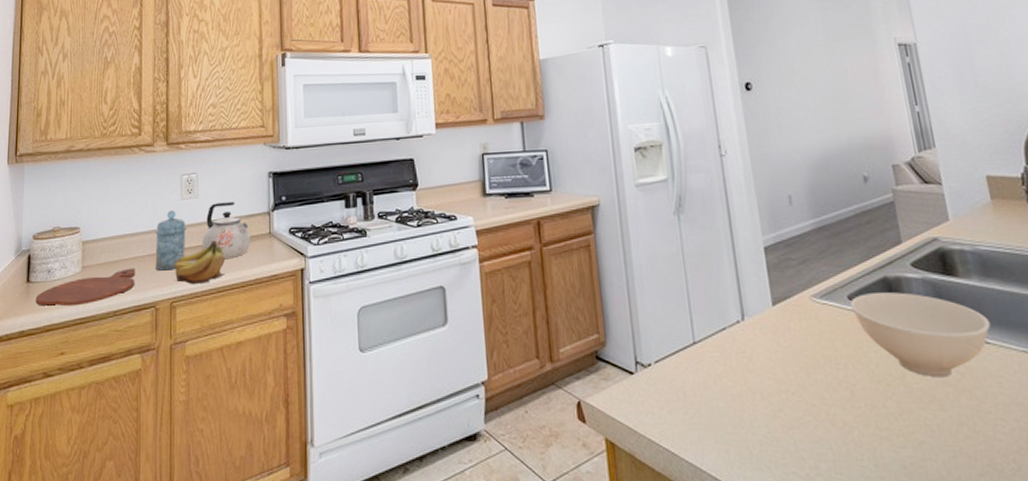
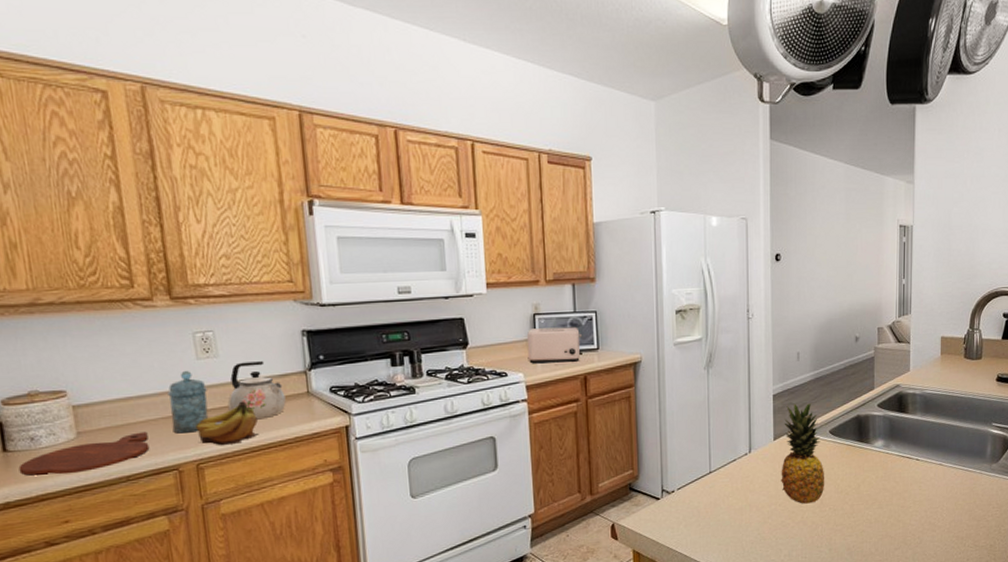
toaster: none [476,166,534,207] -> present [527,326,583,364]
fruit: none [783,258,854,395] -> present [781,403,825,504]
bowl: present [849,292,991,378] -> none [830,426,922,486]

